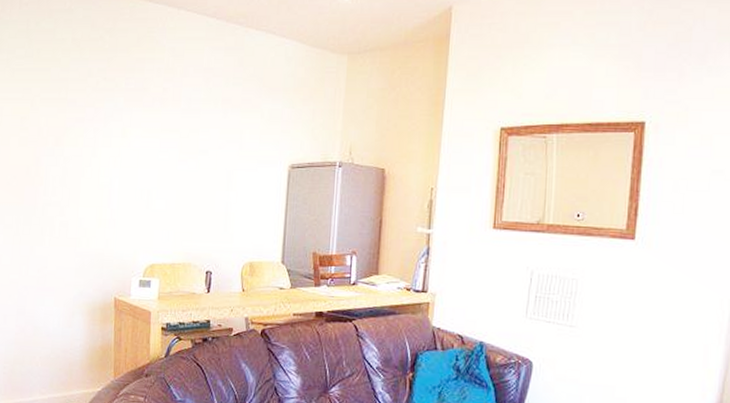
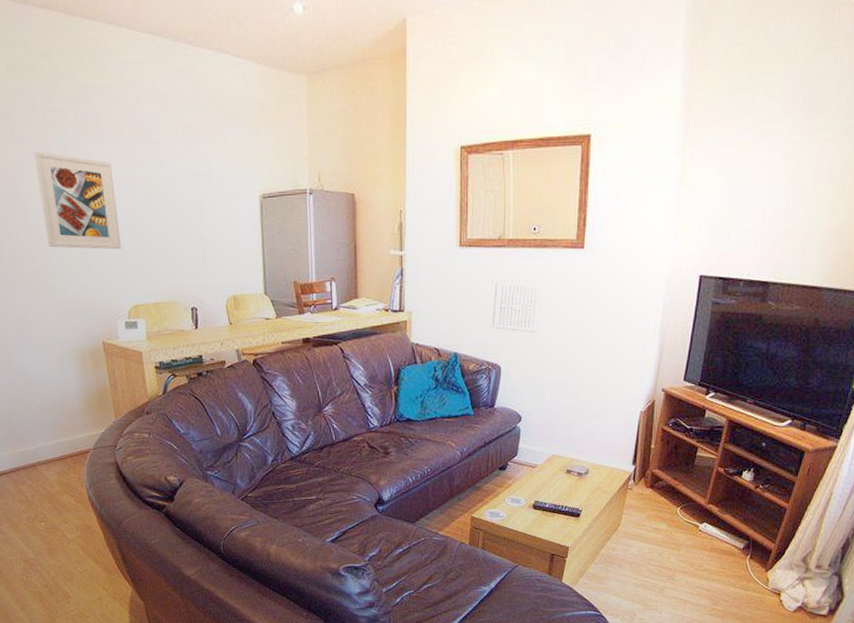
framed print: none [80,115,151,209] -> present [34,151,122,250]

